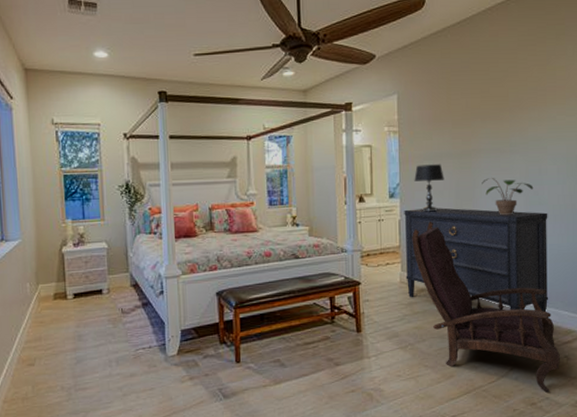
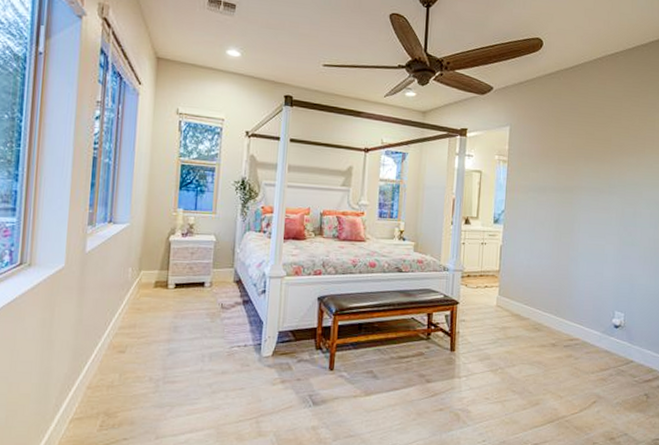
dresser: present [404,207,549,313] -> none [502,236,639,350]
armchair: present [412,221,560,393] -> none [511,249,641,428]
table lamp: present [414,164,444,212] -> none [518,195,547,241]
potted plant: present [482,178,534,216] -> none [580,215,628,253]

